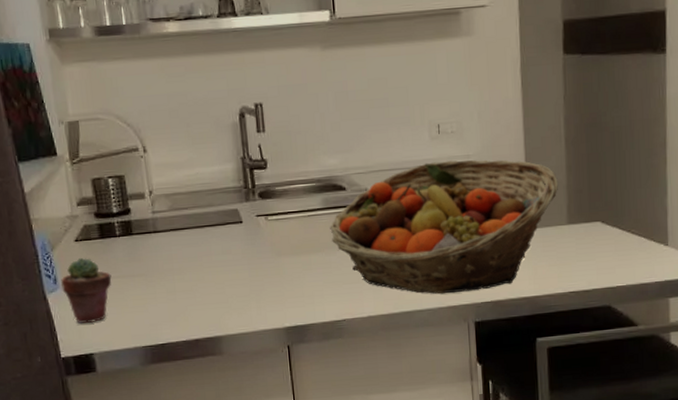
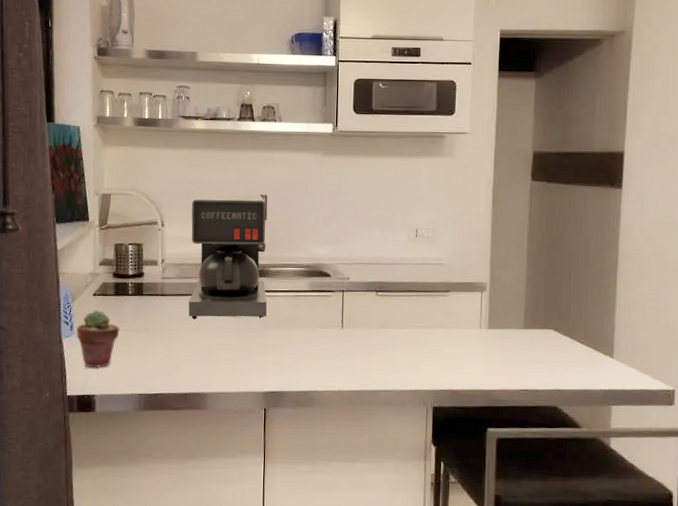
coffee maker: none [176,104,278,255] -> present [188,194,267,319]
fruit basket: present [330,159,558,294] -> none [313,261,518,379]

